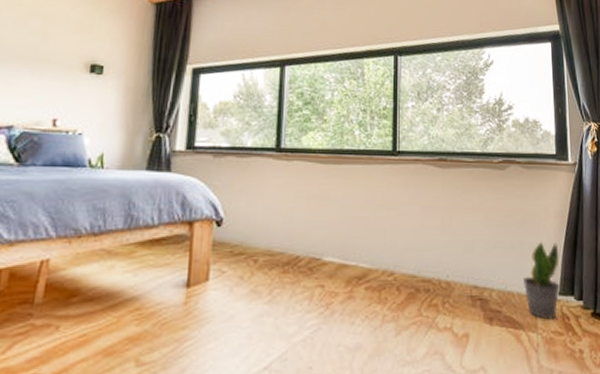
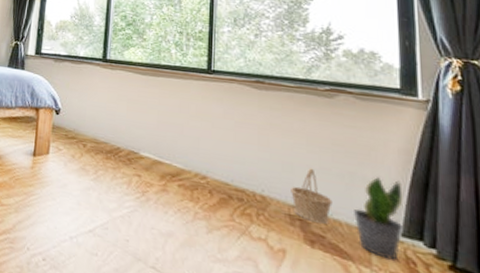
basket: none [472,244,507,300] -> present [291,168,332,225]

